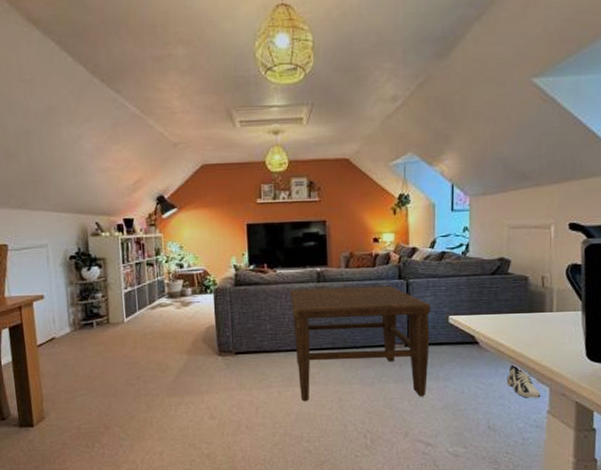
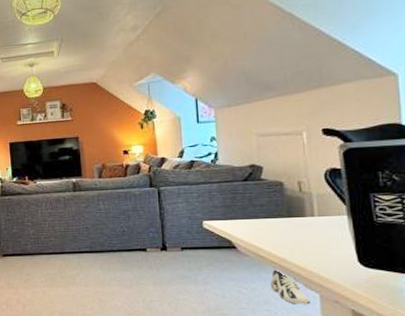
coffee table: present [290,285,431,401] -> none [50,193,186,300]

